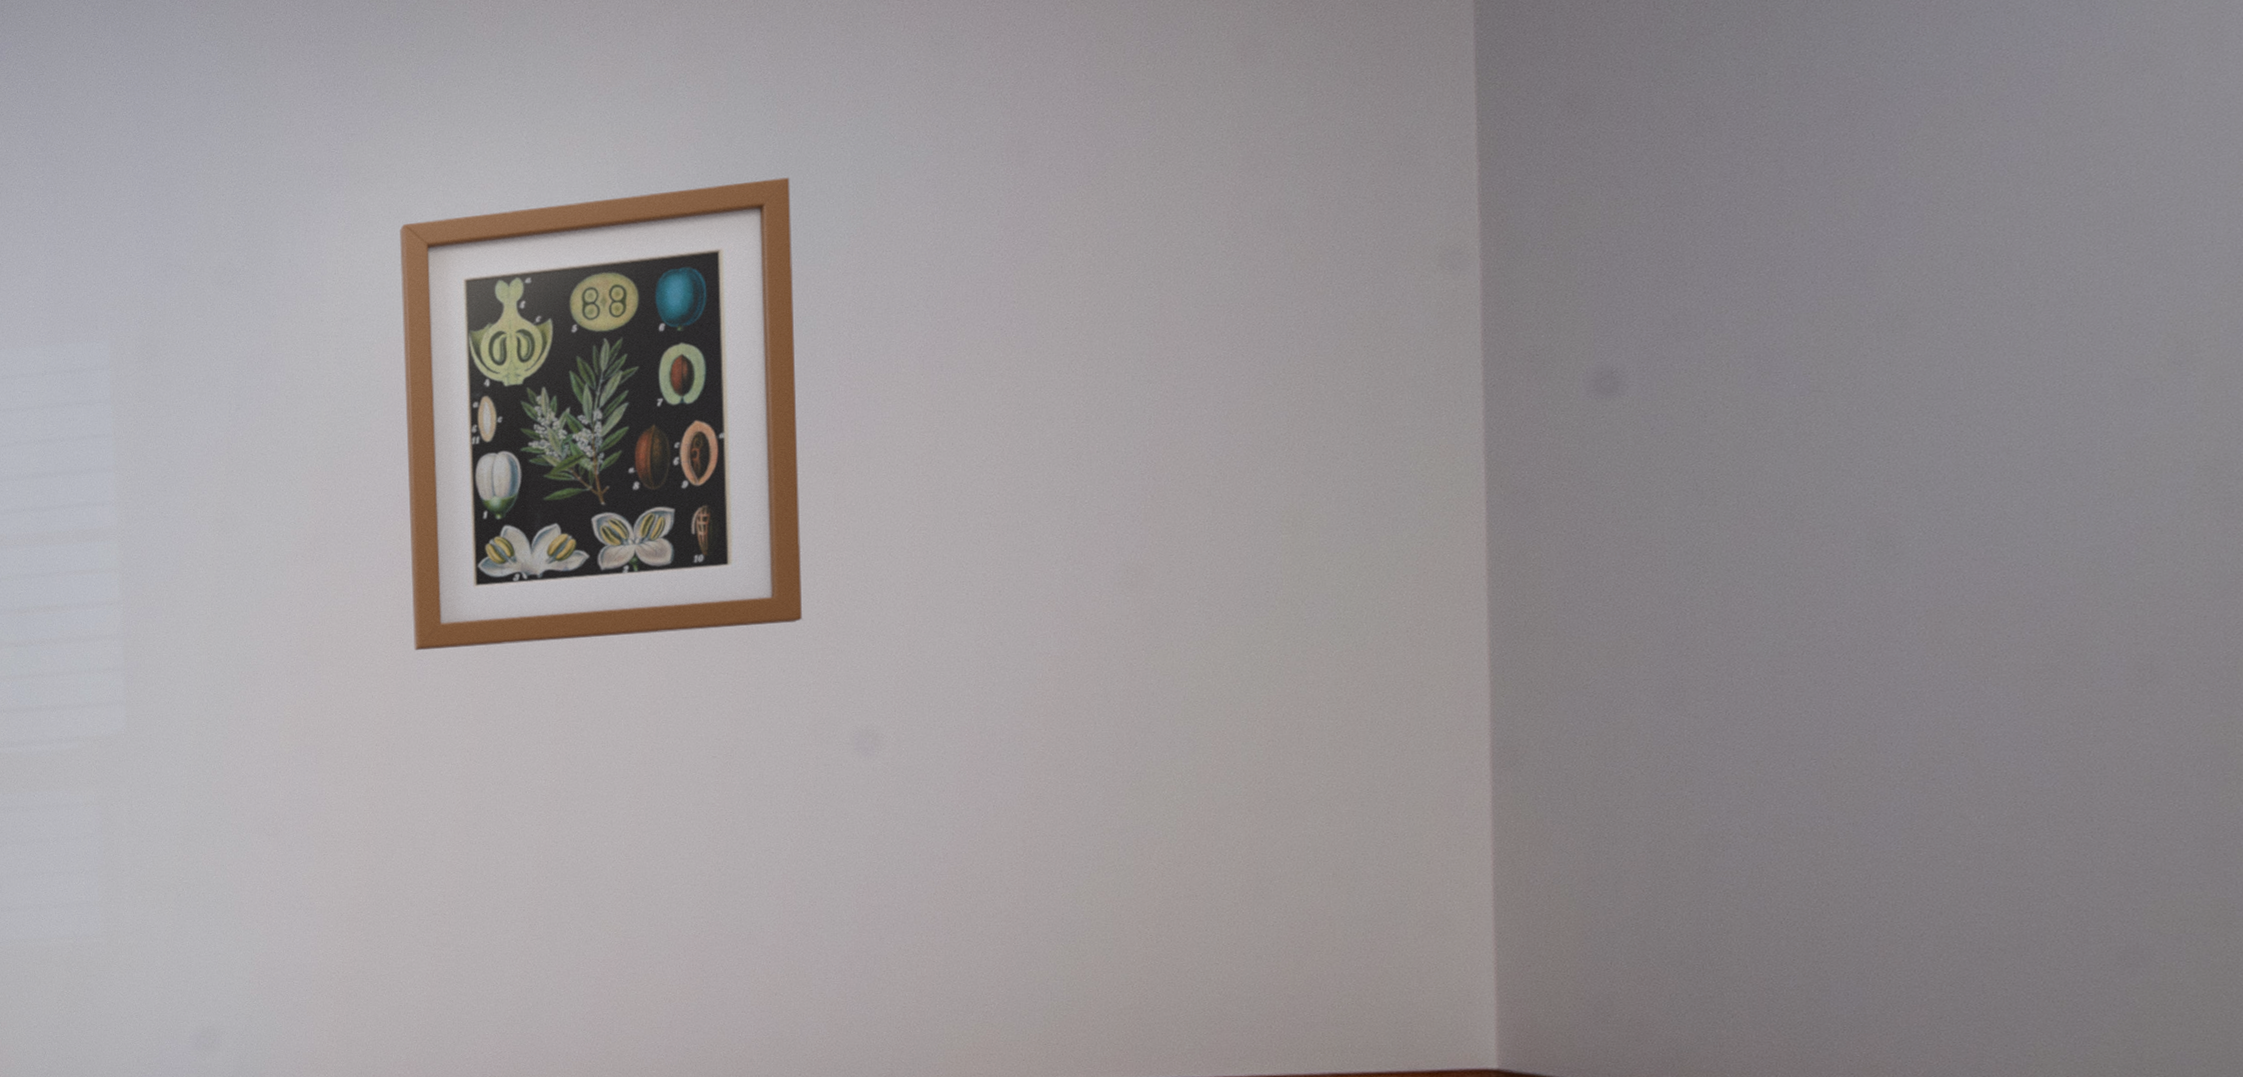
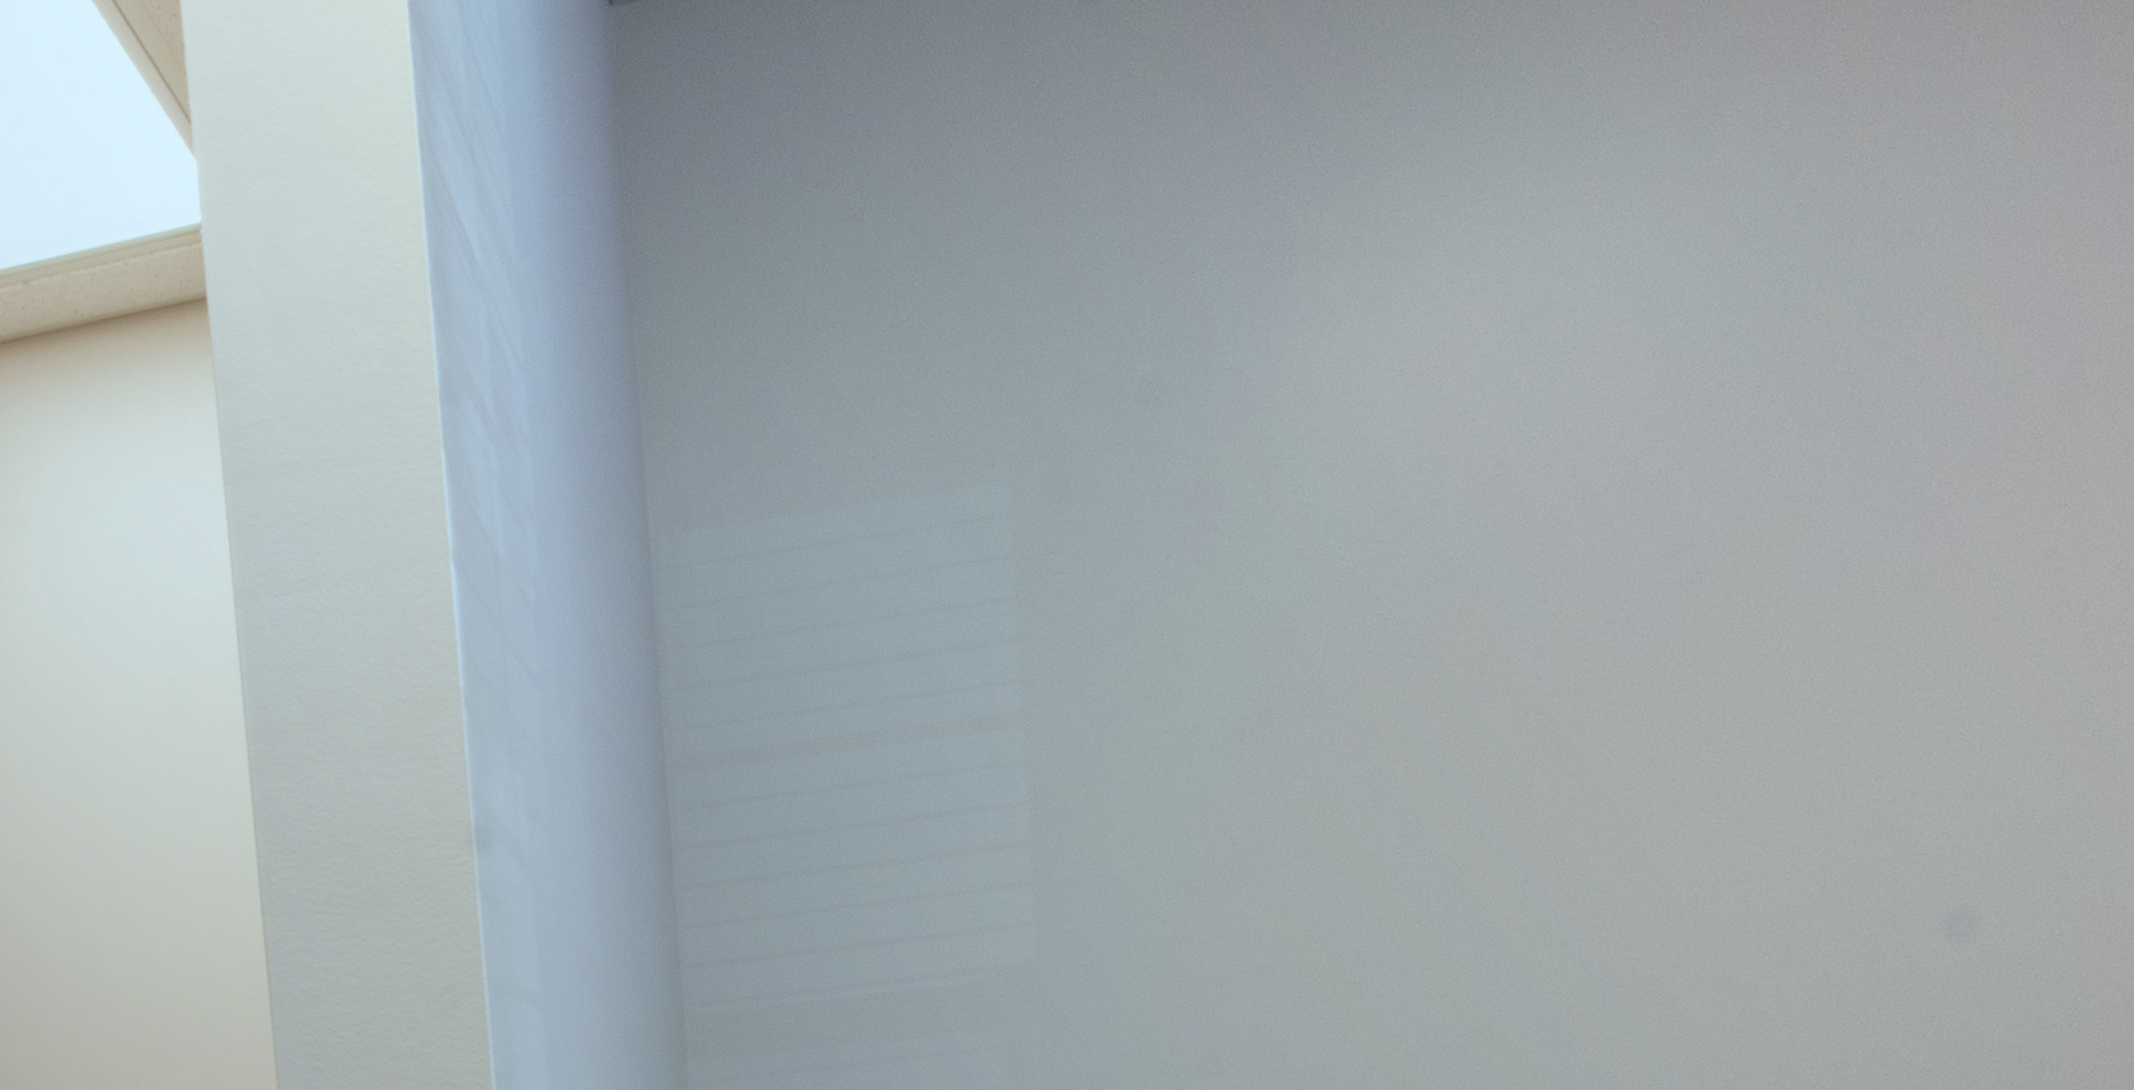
wall art: present [400,177,802,651] -> none [1369,217,1880,843]

